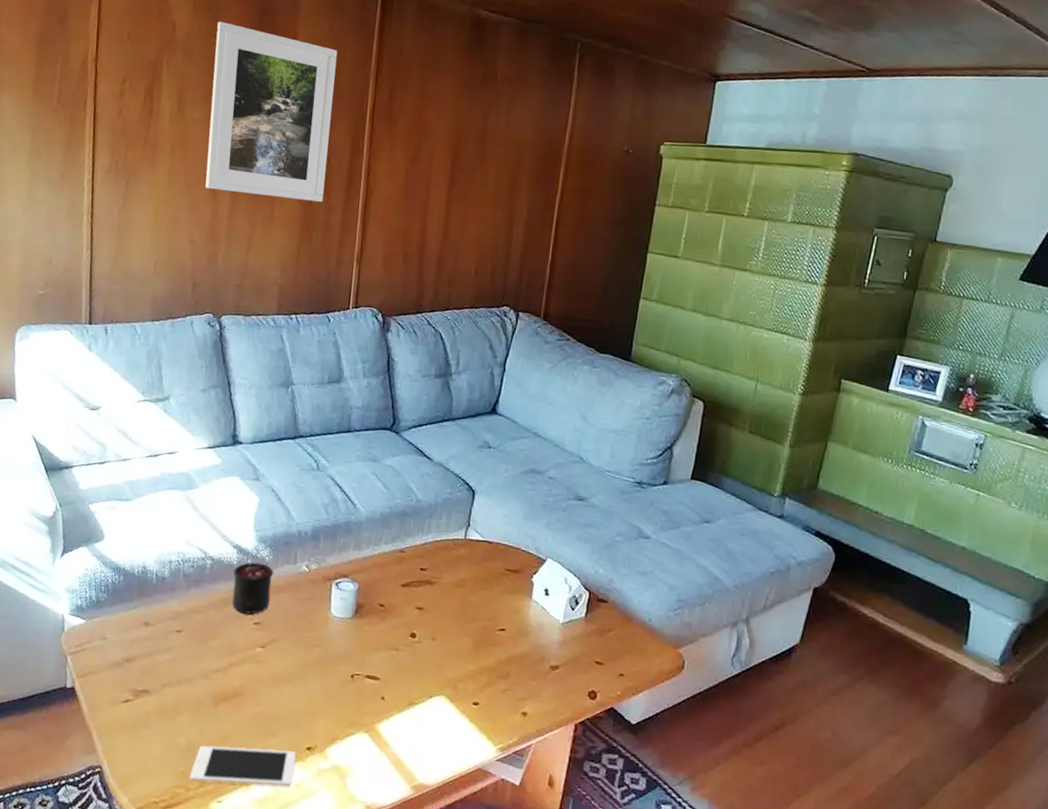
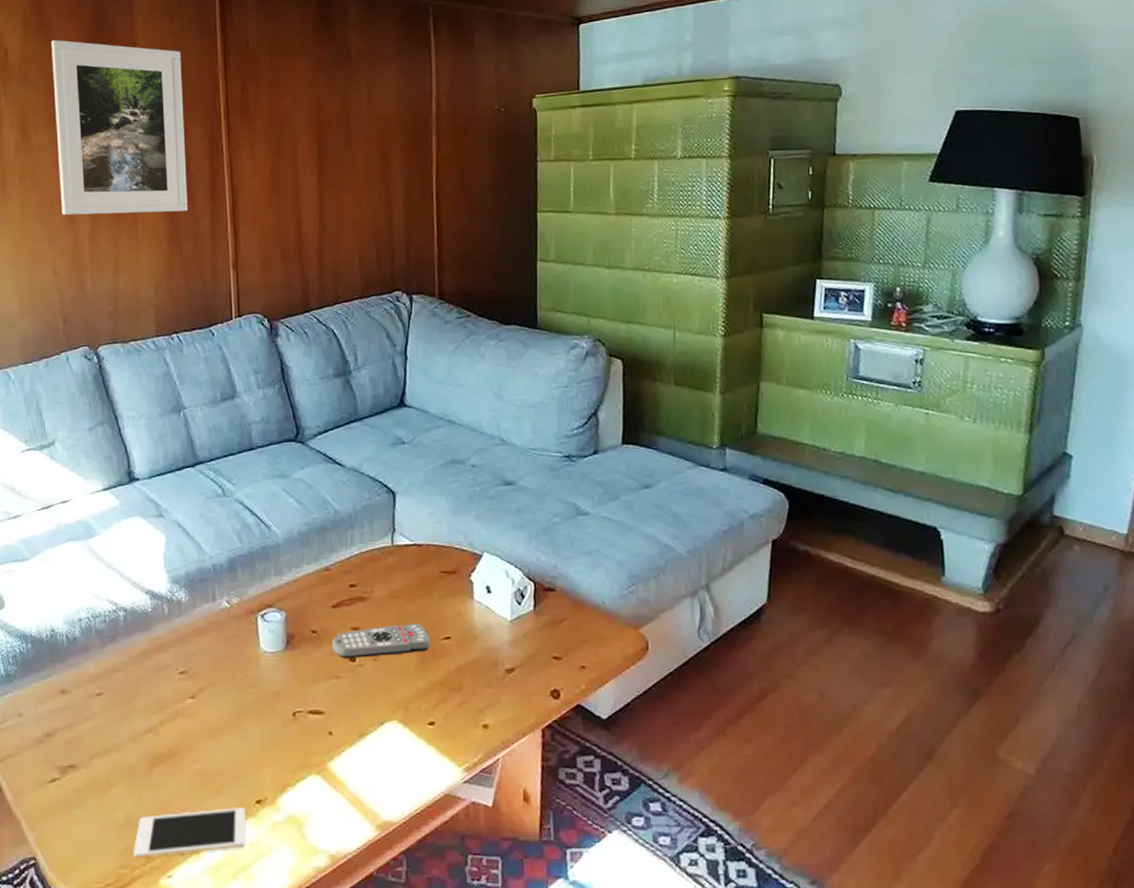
candle: present [232,553,274,615] -> none [149,594,194,664]
remote control: none [395,609,487,639] -> present [331,623,431,658]

